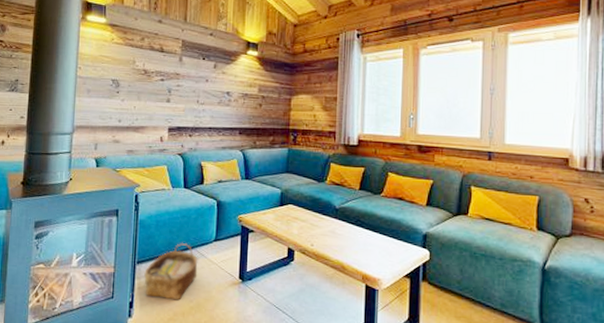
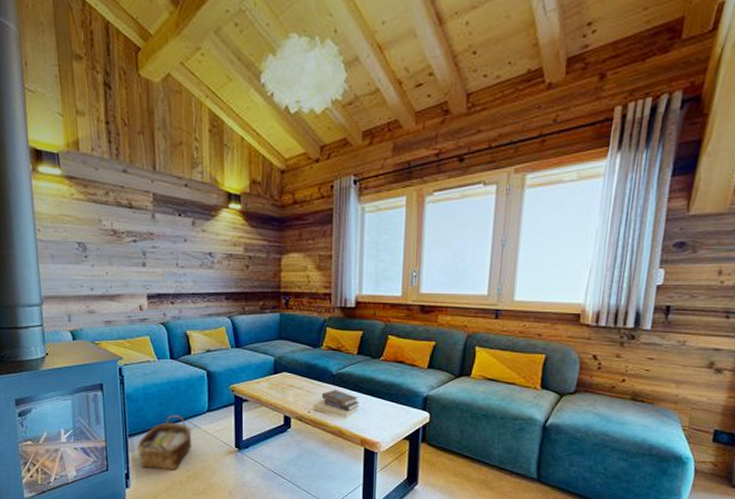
books: none [316,224,361,254] -> present [313,390,360,419]

